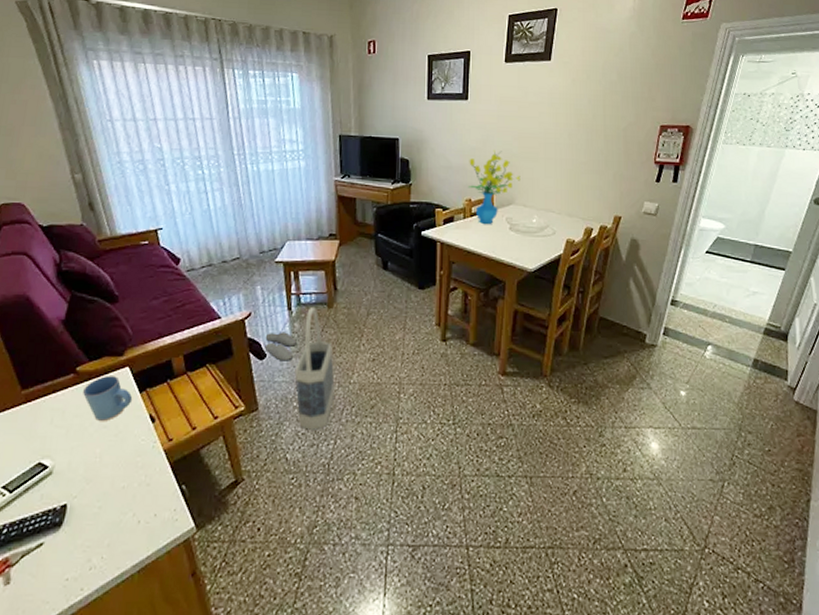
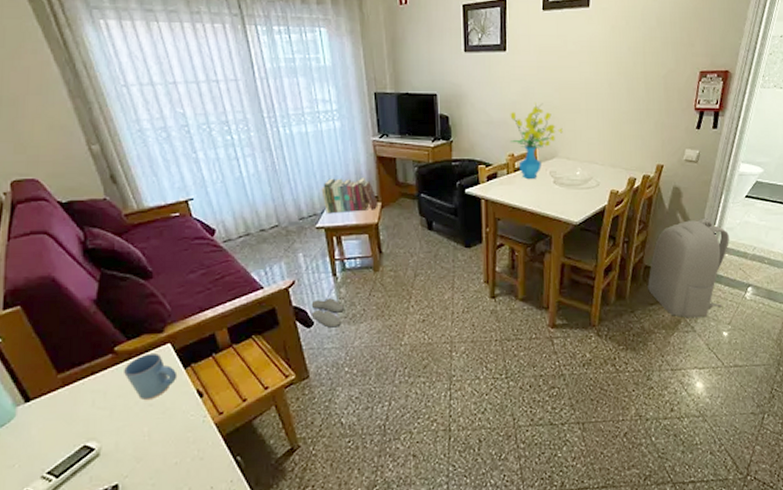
books: none [283,215,337,249] -> present [321,178,378,214]
bag: present [294,306,335,430] -> none [344,271,386,394]
backpack: none [602,272,688,375] -> present [648,219,729,318]

